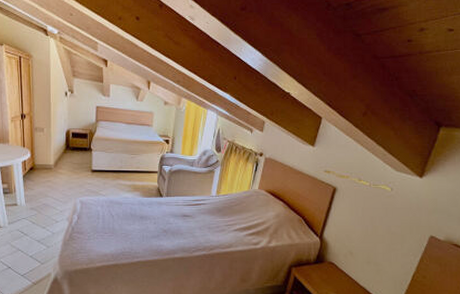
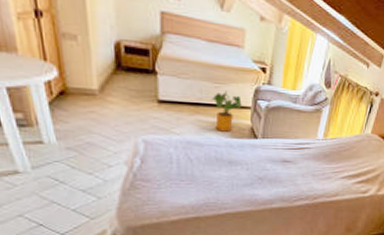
house plant: none [129,159,151,192] -> present [212,90,242,132]

